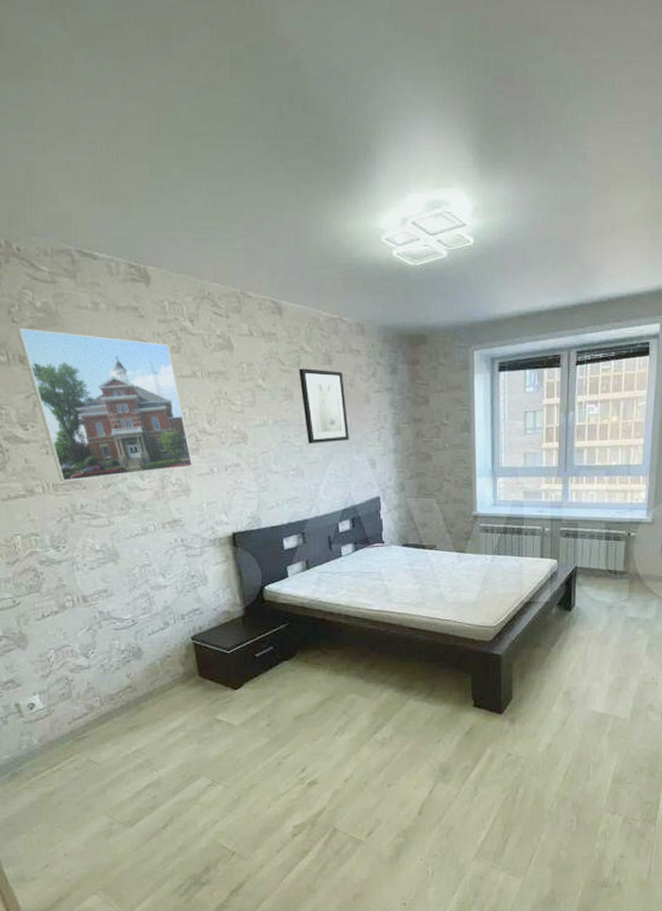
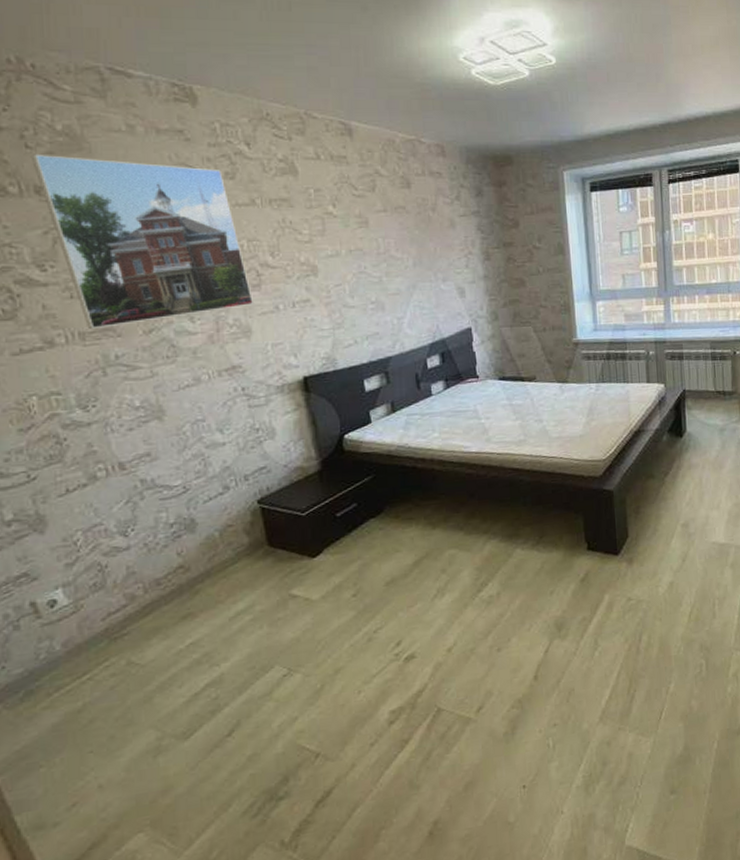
wall art: present [299,368,349,444] -> none [374,193,434,274]

